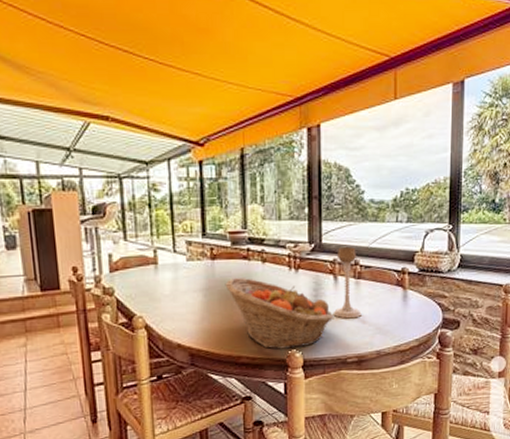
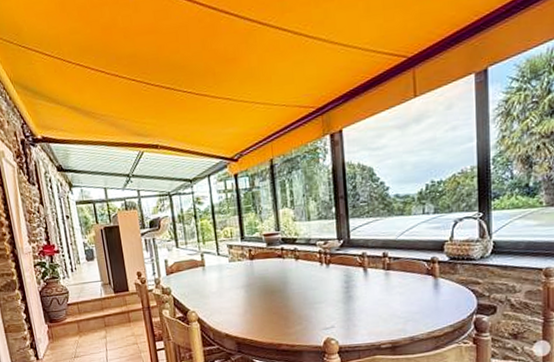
fruit basket: present [225,278,334,349] -> none [263,274,366,337]
candle holder: present [333,247,362,319] -> none [364,241,393,308]

